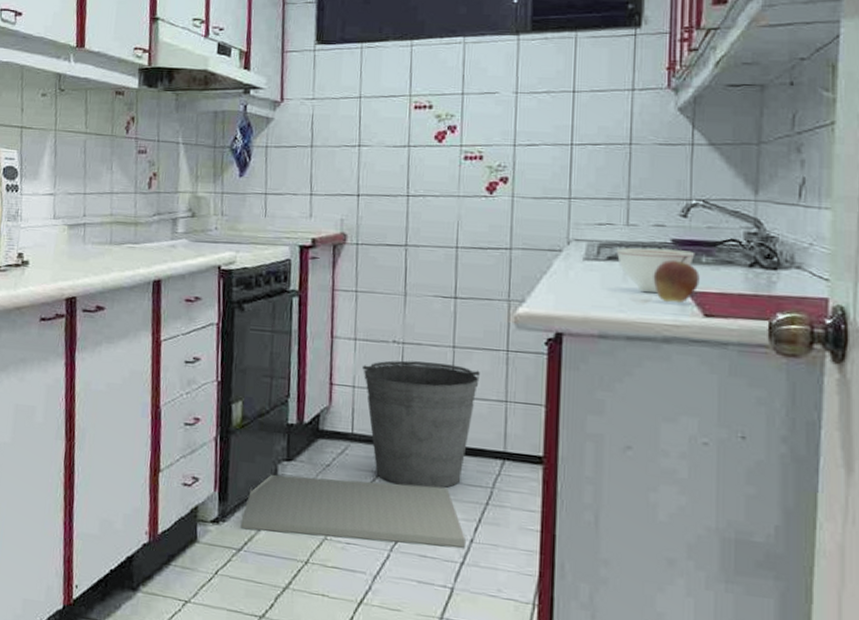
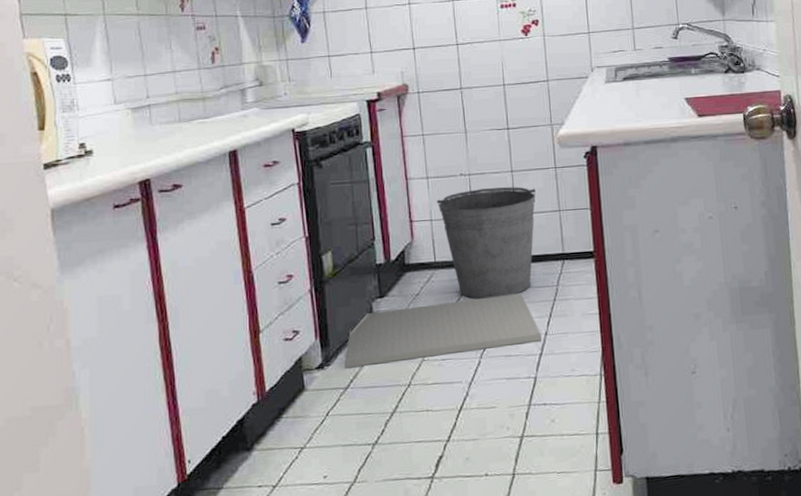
bowl: present [616,247,695,292] -> none [628,65,687,103]
fruit: present [653,256,700,304] -> none [658,70,692,110]

